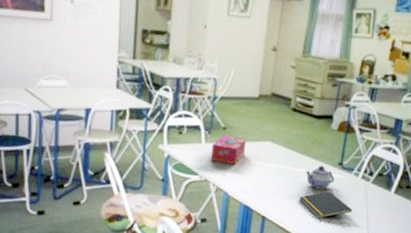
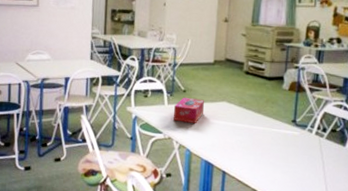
notepad: present [299,191,353,219] -> none [256,147,309,174]
teapot: present [305,165,335,190] -> none [260,122,289,146]

